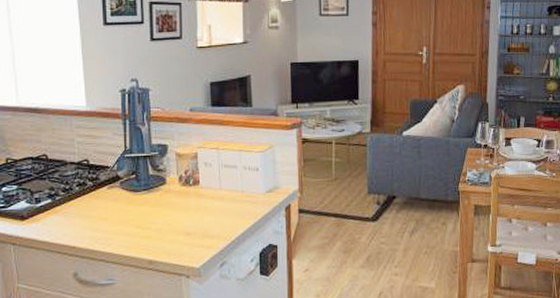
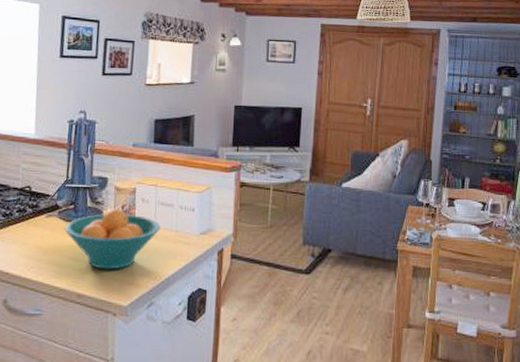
fruit bowl: none [128,174,226,235] -> present [64,208,160,270]

